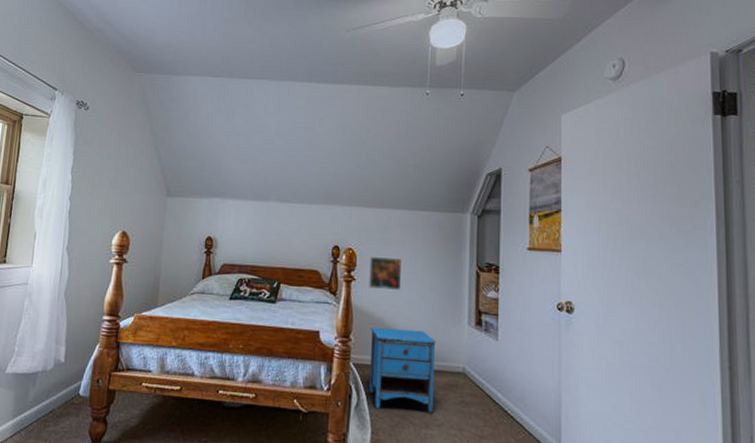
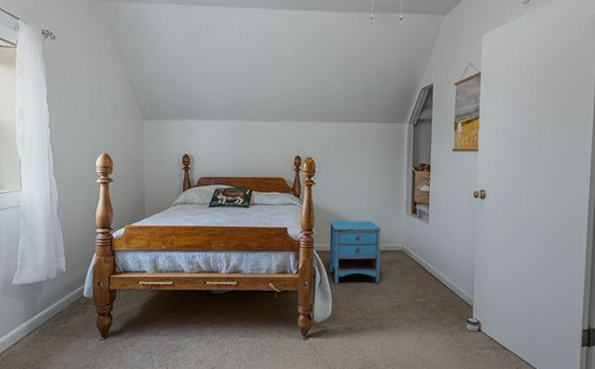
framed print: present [369,257,403,290] -> none [326,164,354,190]

